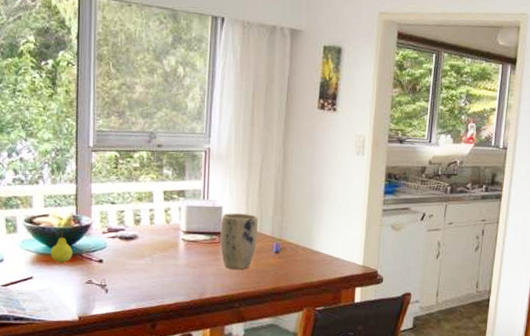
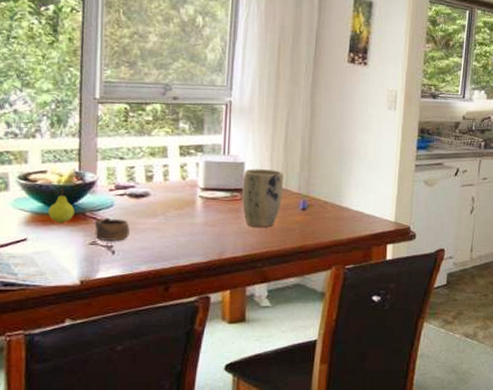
cup: none [90,258,121,280] -> present [94,217,130,241]

